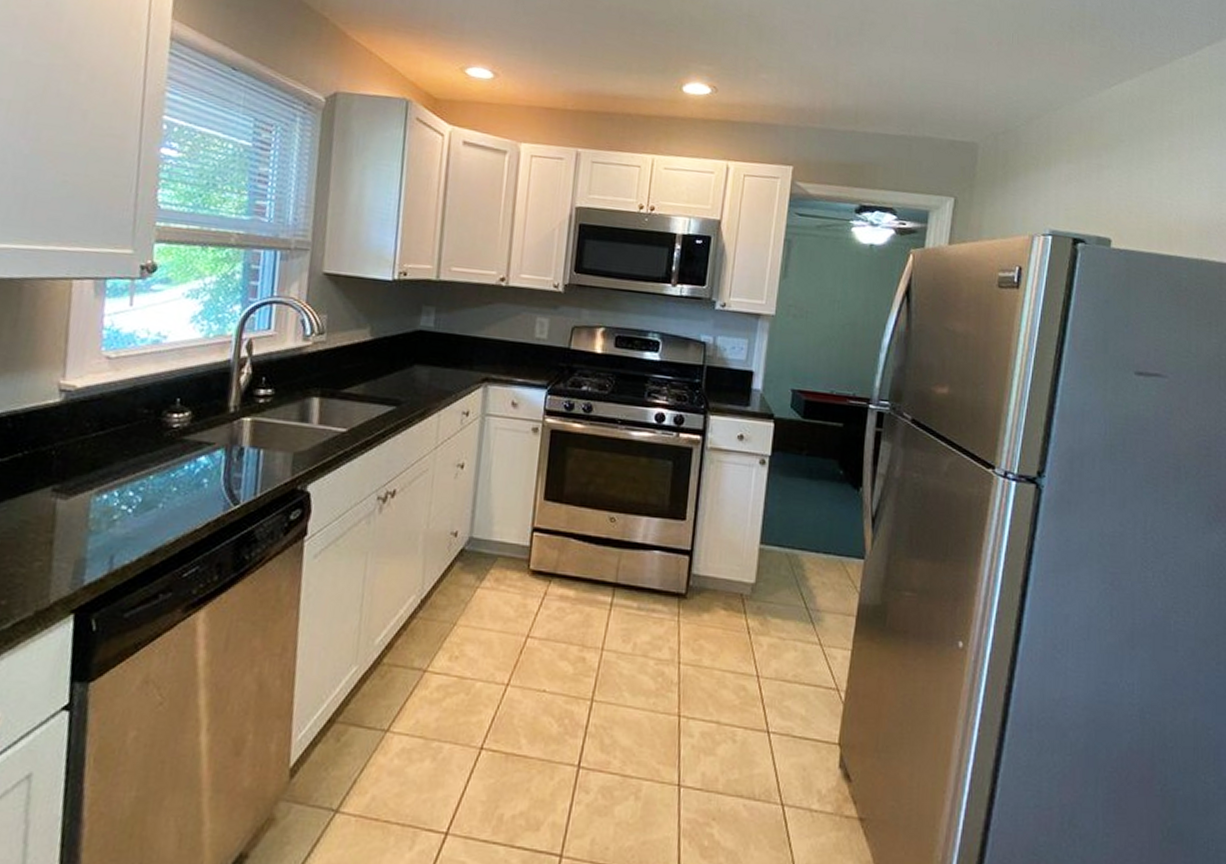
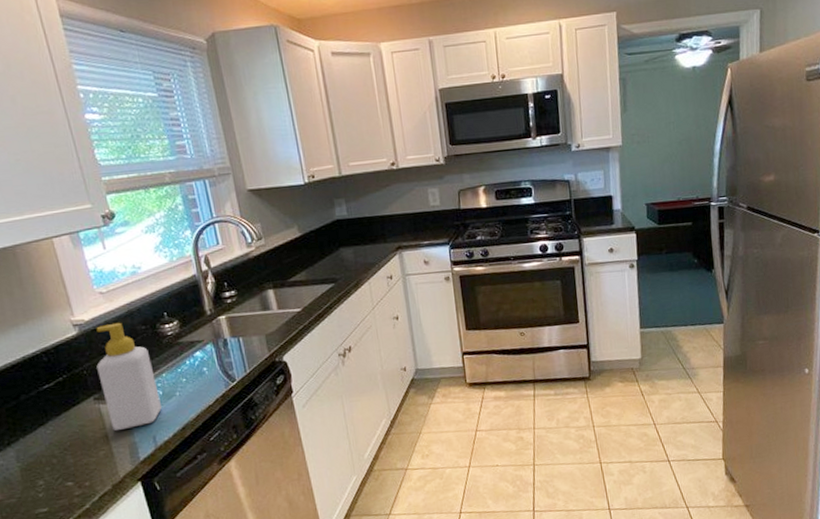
soap bottle: none [62,397,142,539] -> present [96,322,162,431]

